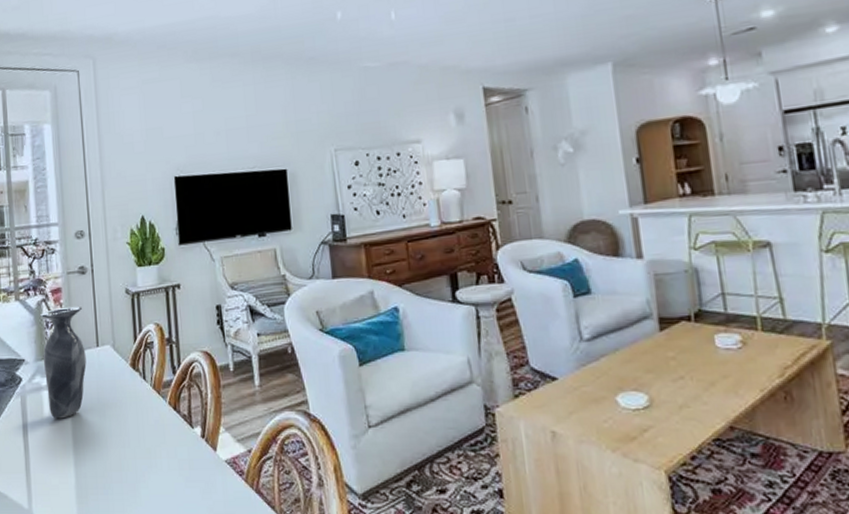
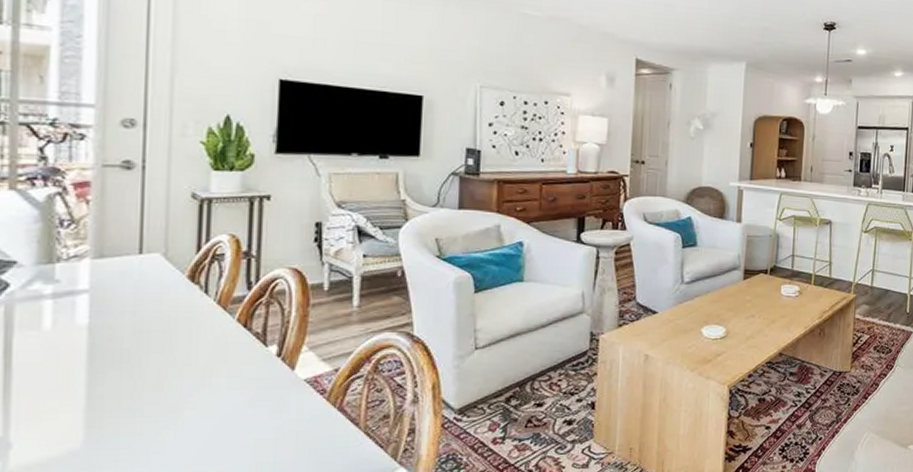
vase: present [40,306,87,419] -> none [49,204,123,333]

